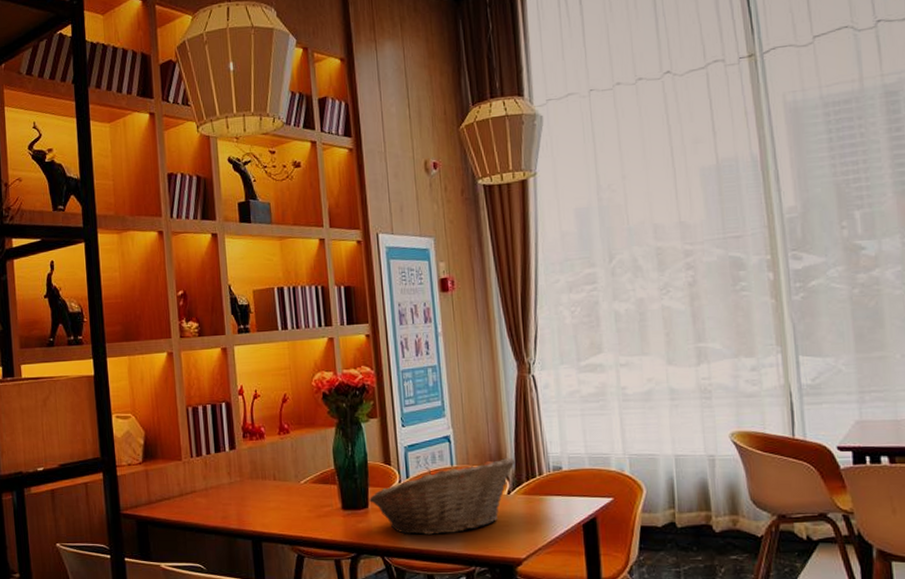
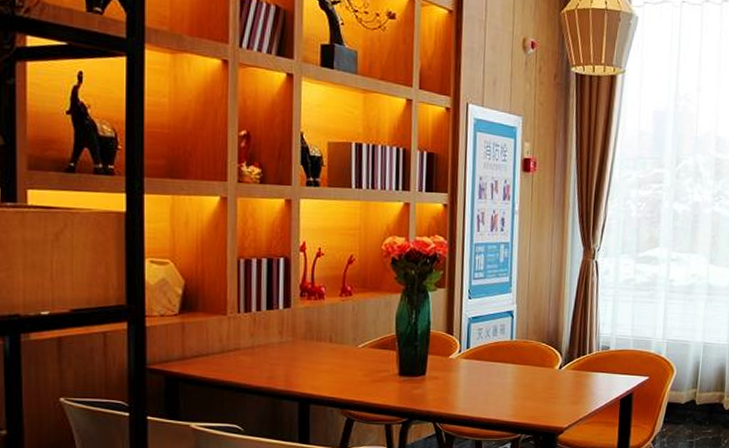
fruit basket: present [369,457,515,535] -> none [427,335,570,403]

